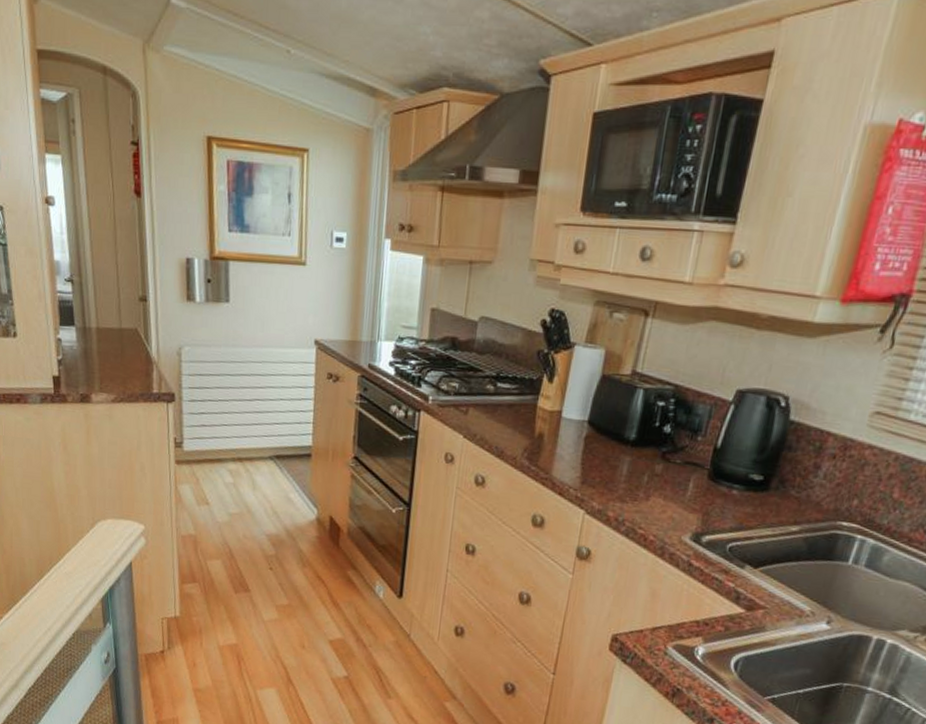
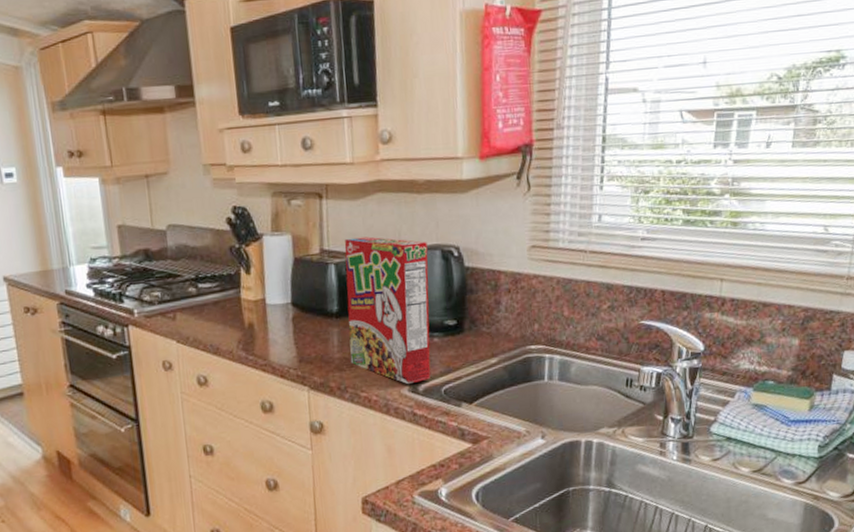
cereal box: none [635,364,753,533] -> present [344,236,431,385]

